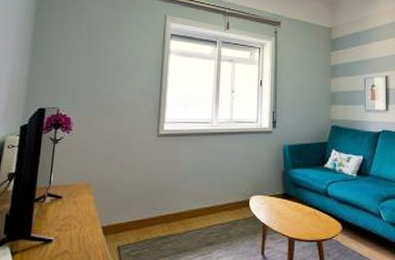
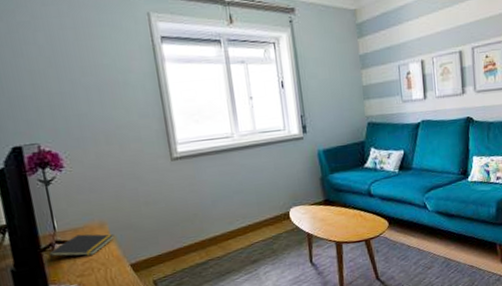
notepad: none [38,191,96,213] -> present [48,234,115,262]

